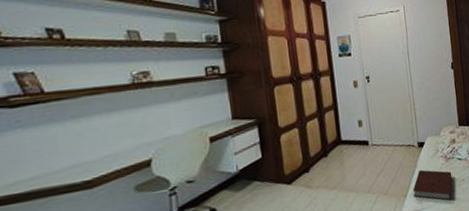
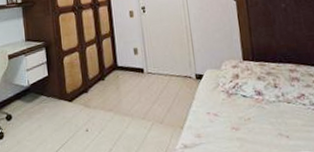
notebook: present [413,170,452,201] -> none [190,103,236,139]

